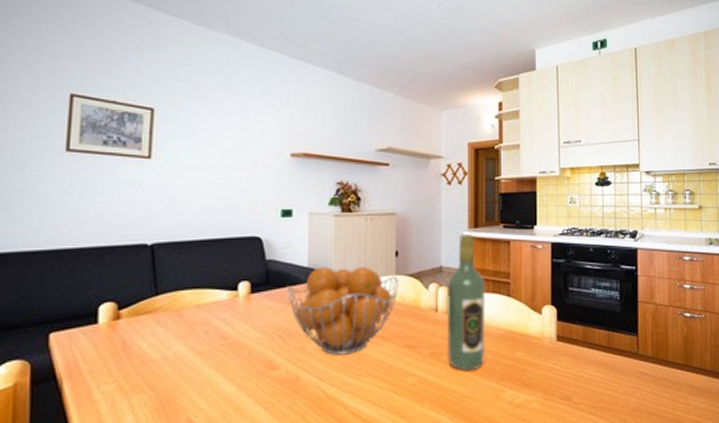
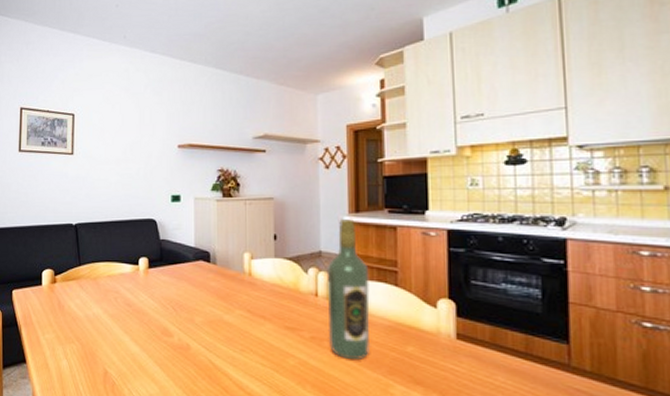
fruit basket: present [287,266,399,355] -> none [178,247,278,330]

